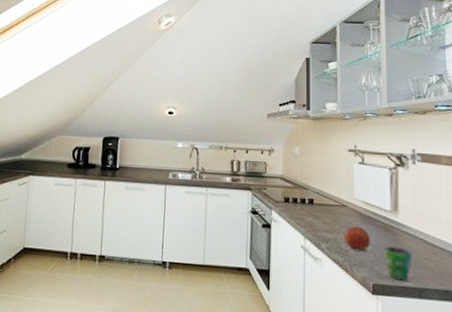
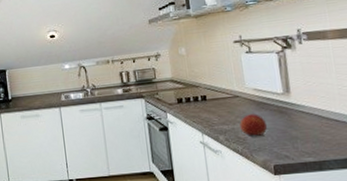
cup: present [383,247,413,281] -> none [279,126,310,158]

